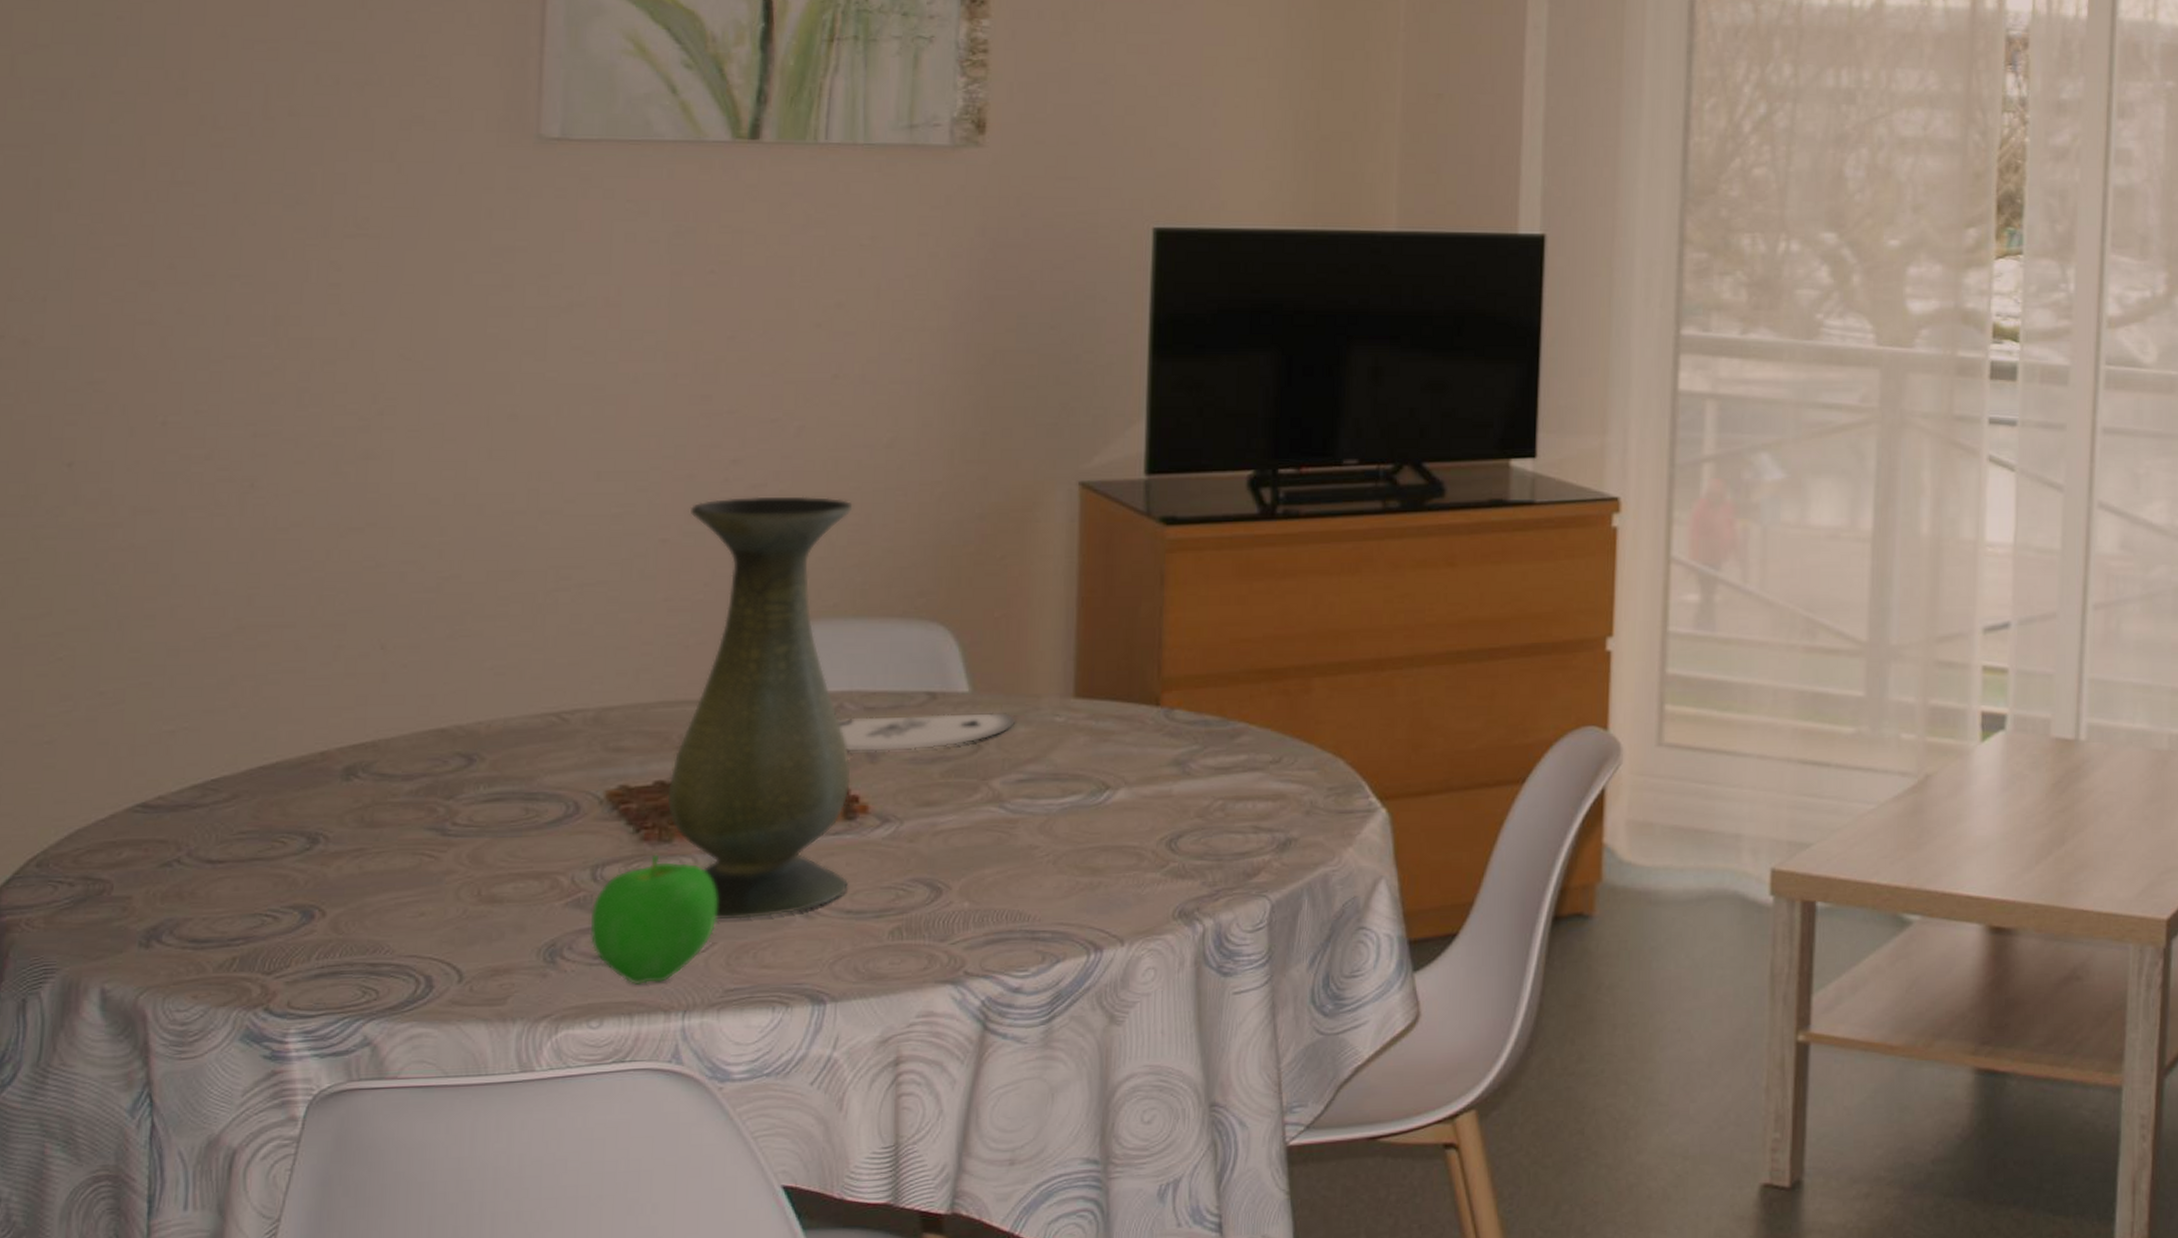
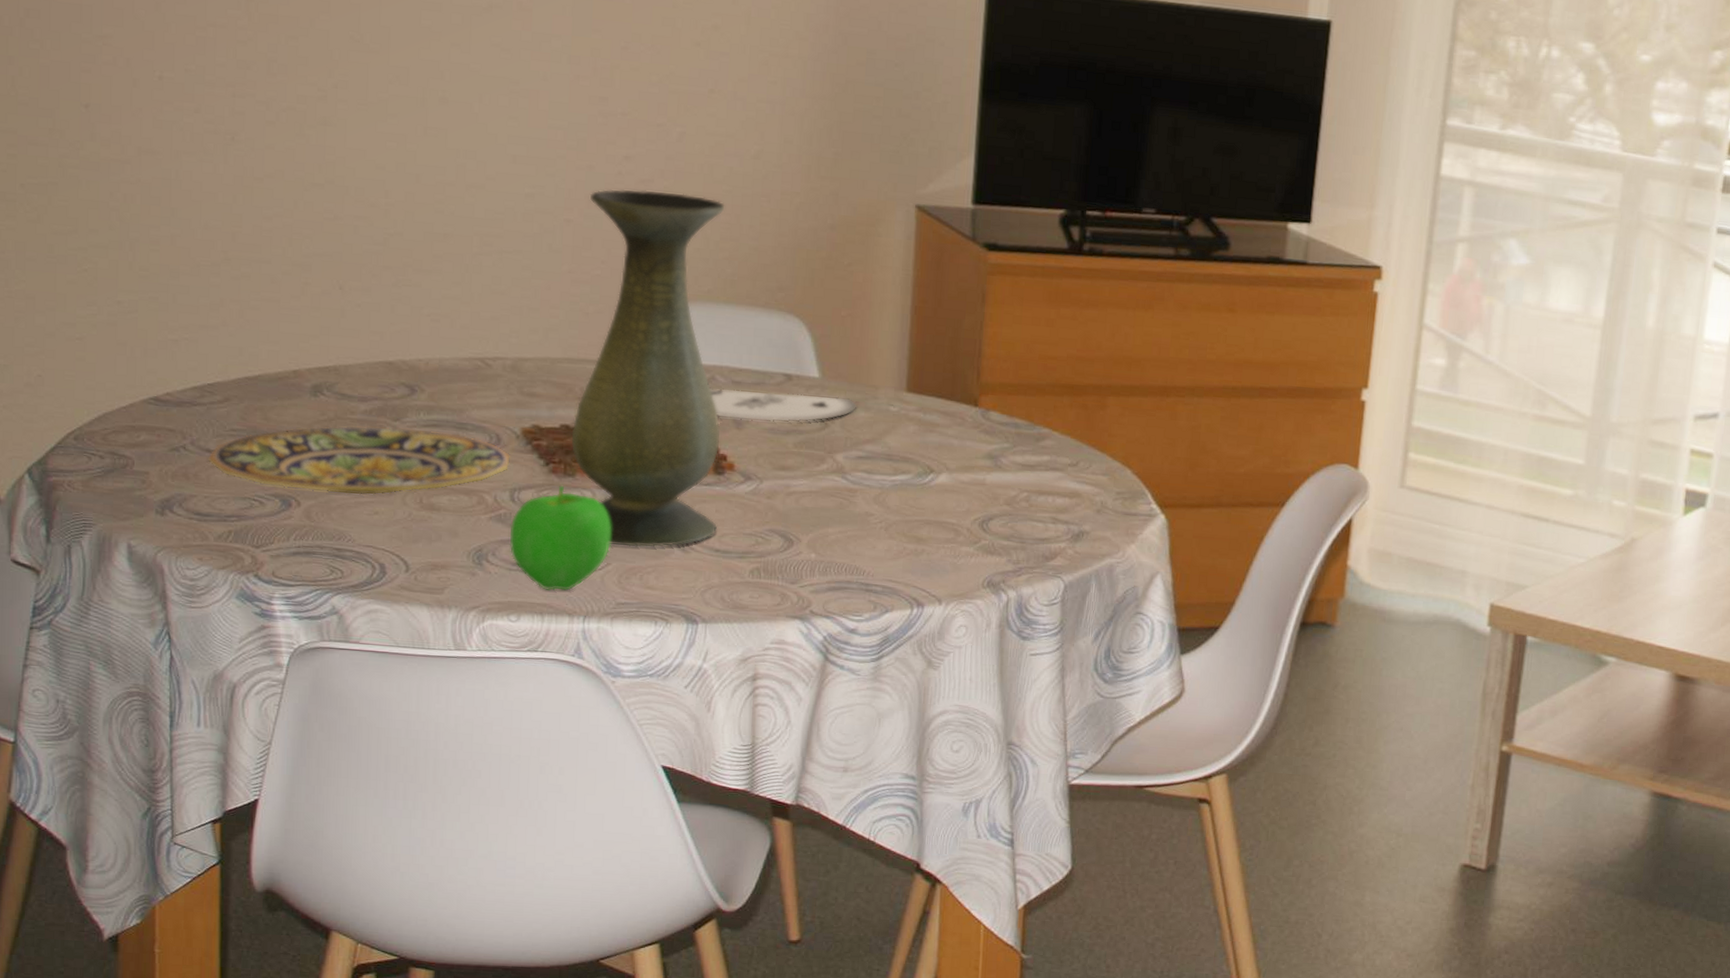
plate: none [208,806,592,896] -> present [208,425,510,495]

